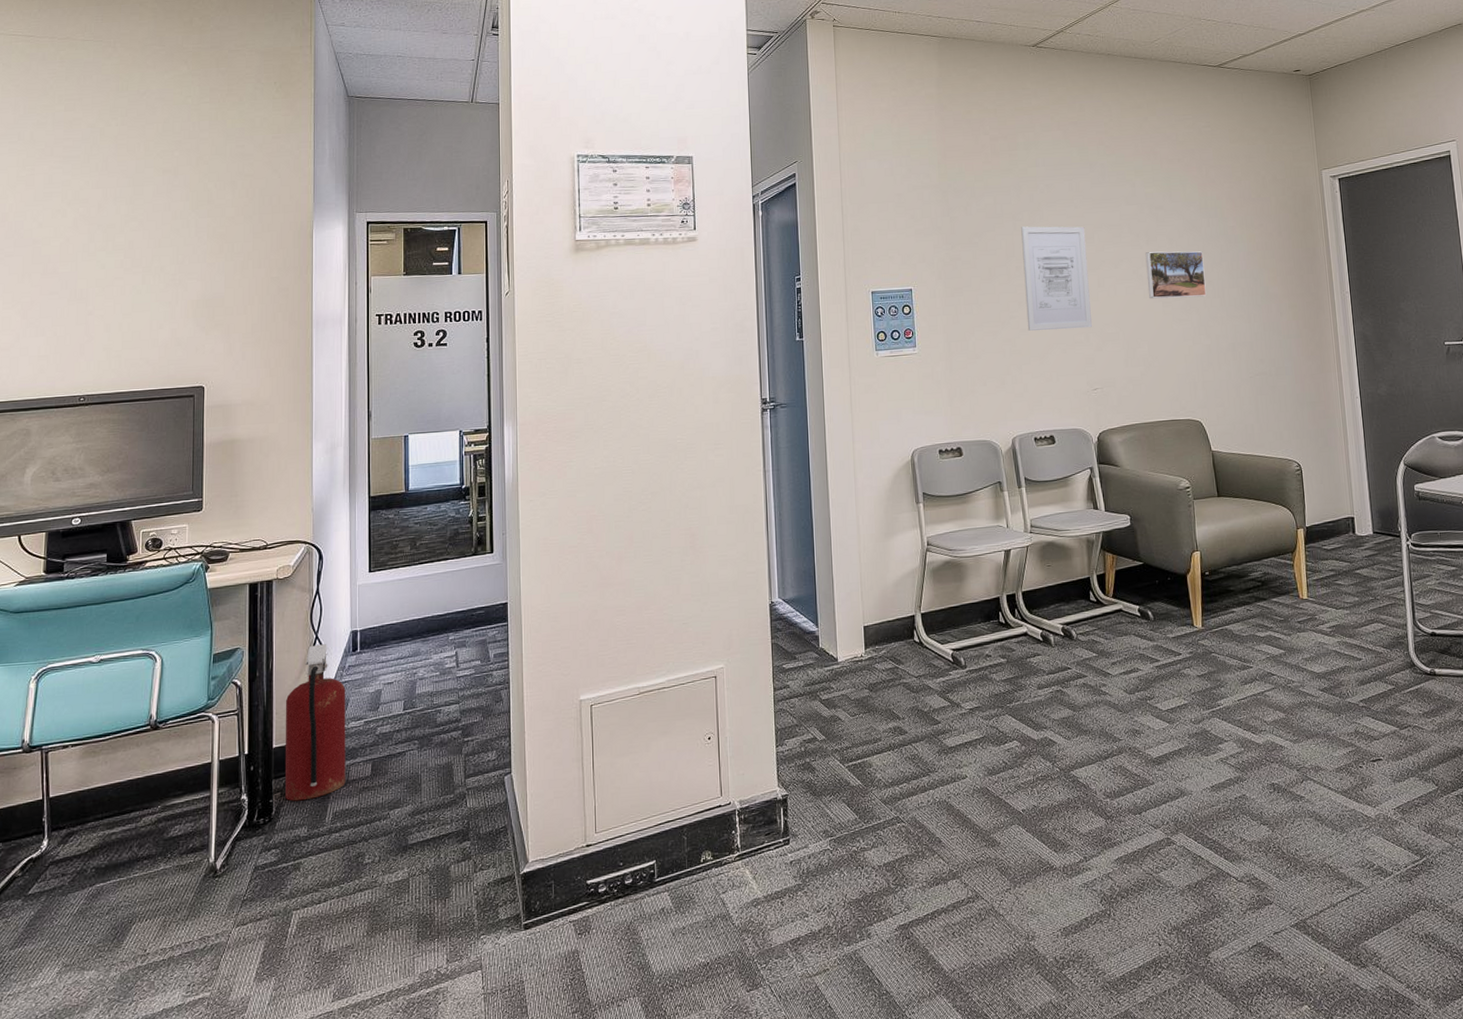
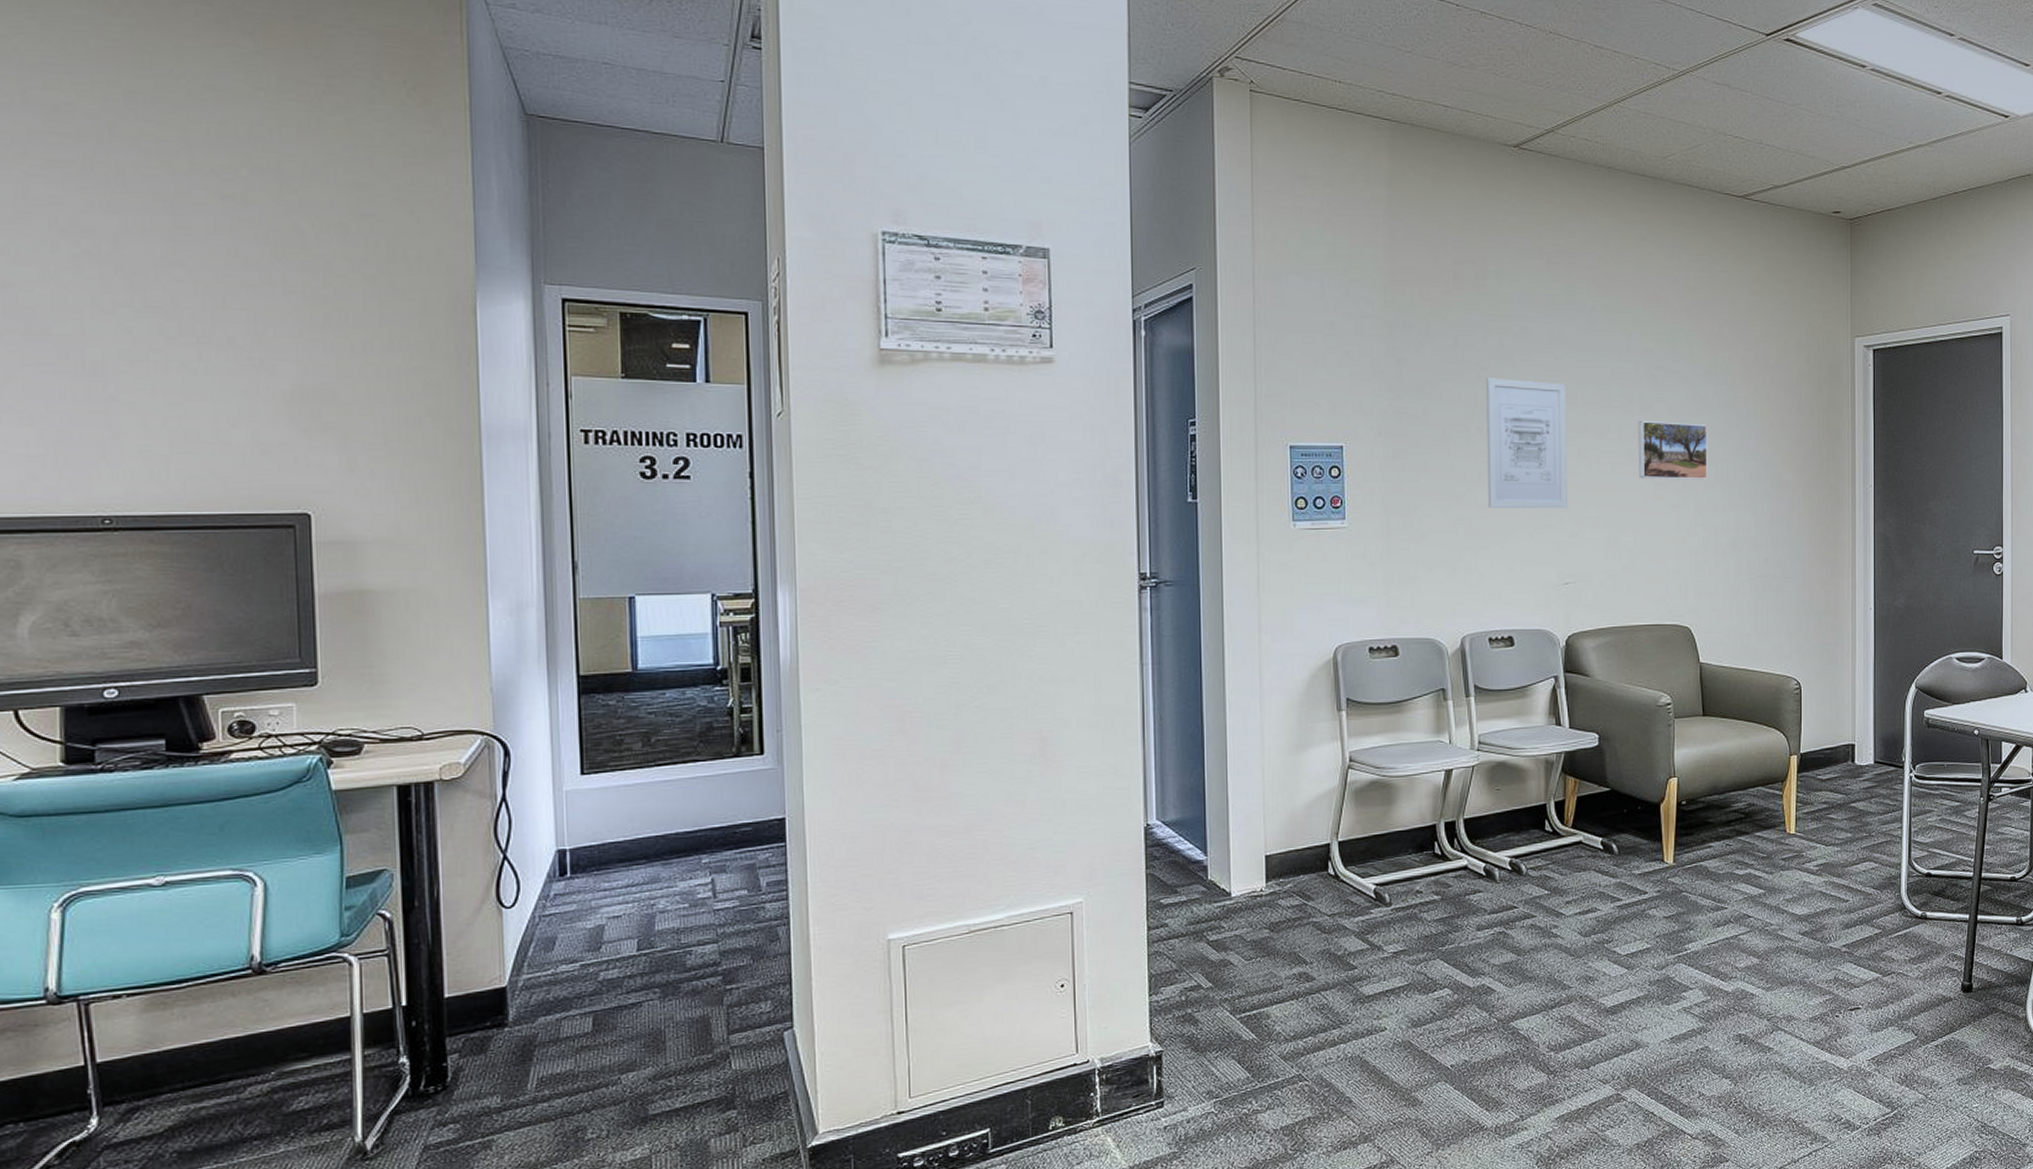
fire extinguisher: present [285,644,346,801] -> none [460,866,555,1065]

